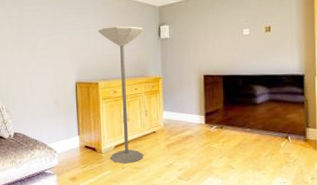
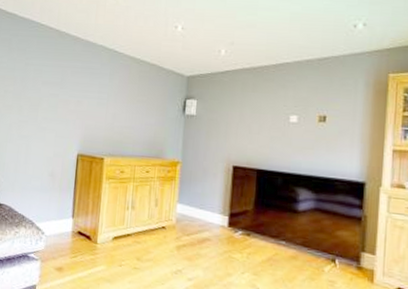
floor lamp: present [97,26,144,164] -> none [105,94,166,262]

